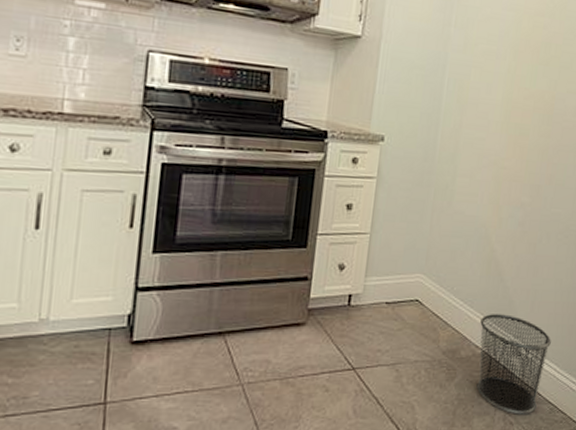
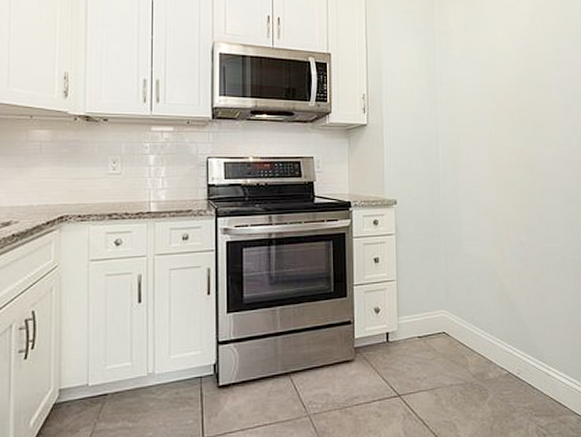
waste bin: present [476,314,551,415] -> none [501,338,568,427]

